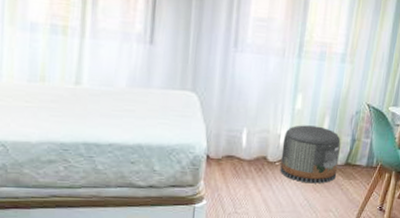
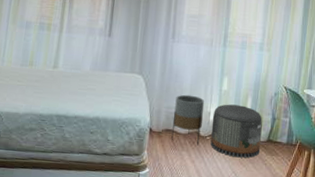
planter: none [233,115,274,171] -> present [171,94,205,145]

